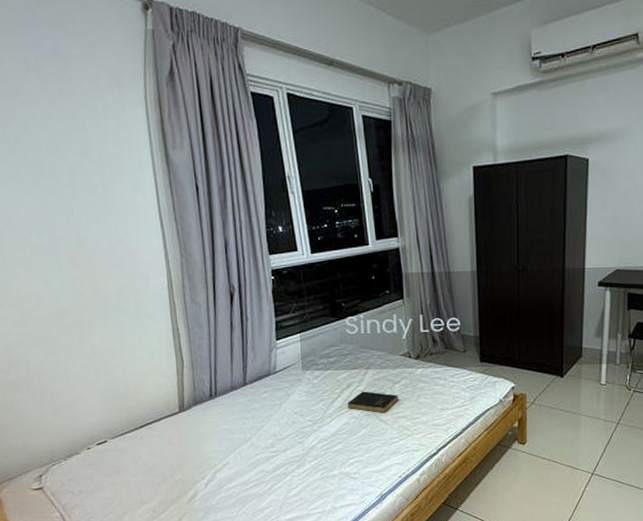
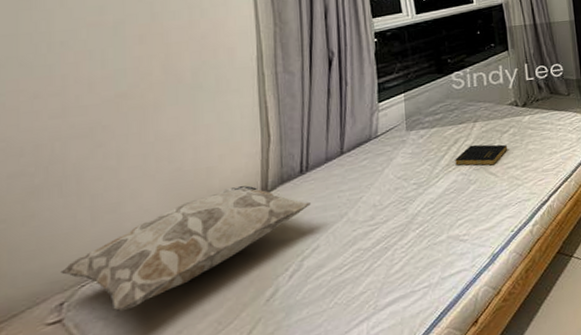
decorative pillow: none [37,402,220,489] -> present [61,185,311,312]

